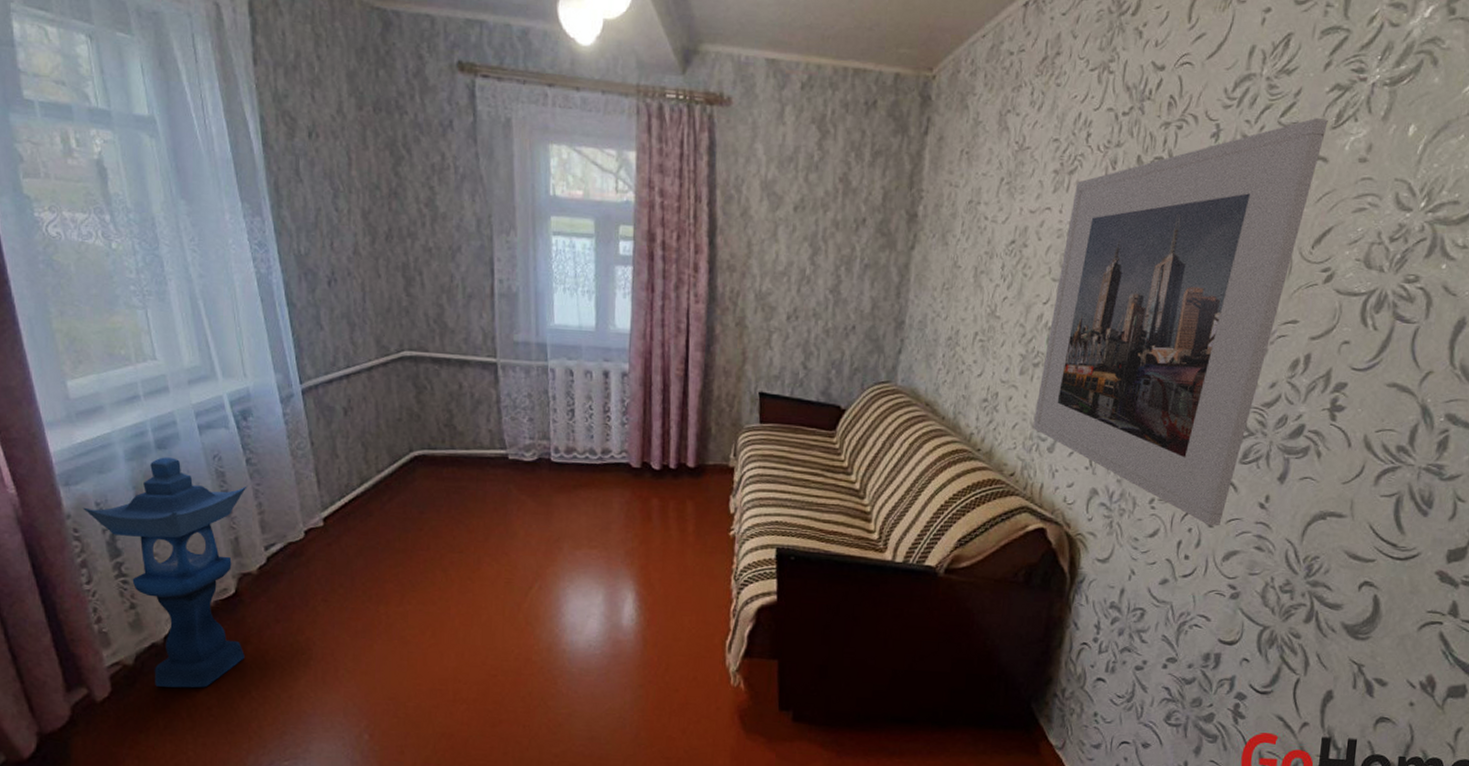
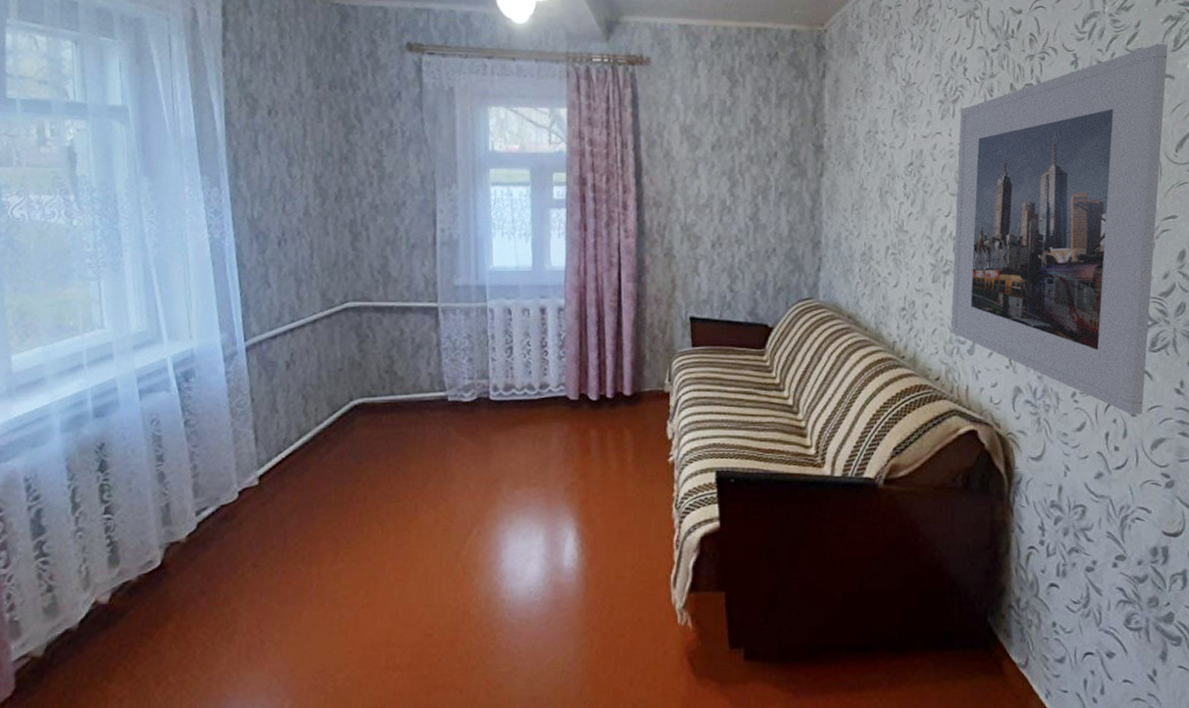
lantern: present [83,457,248,688] -> none [11,425,184,679]

